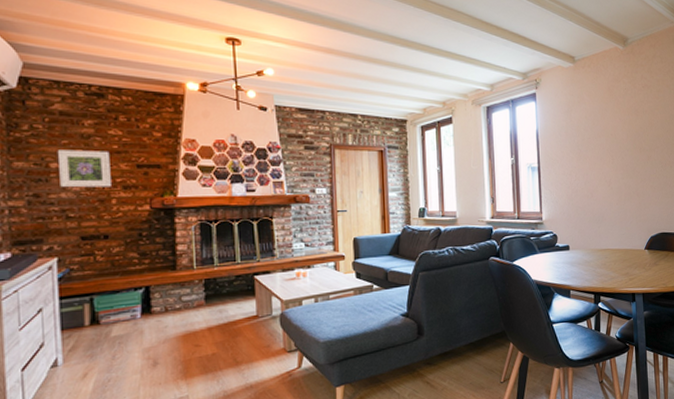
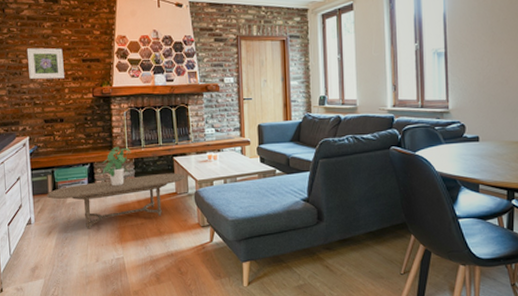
coffee table: none [82,293,269,366] -> present [47,173,185,229]
potted plant: none [162,266,201,313] -> present [102,146,131,187]

